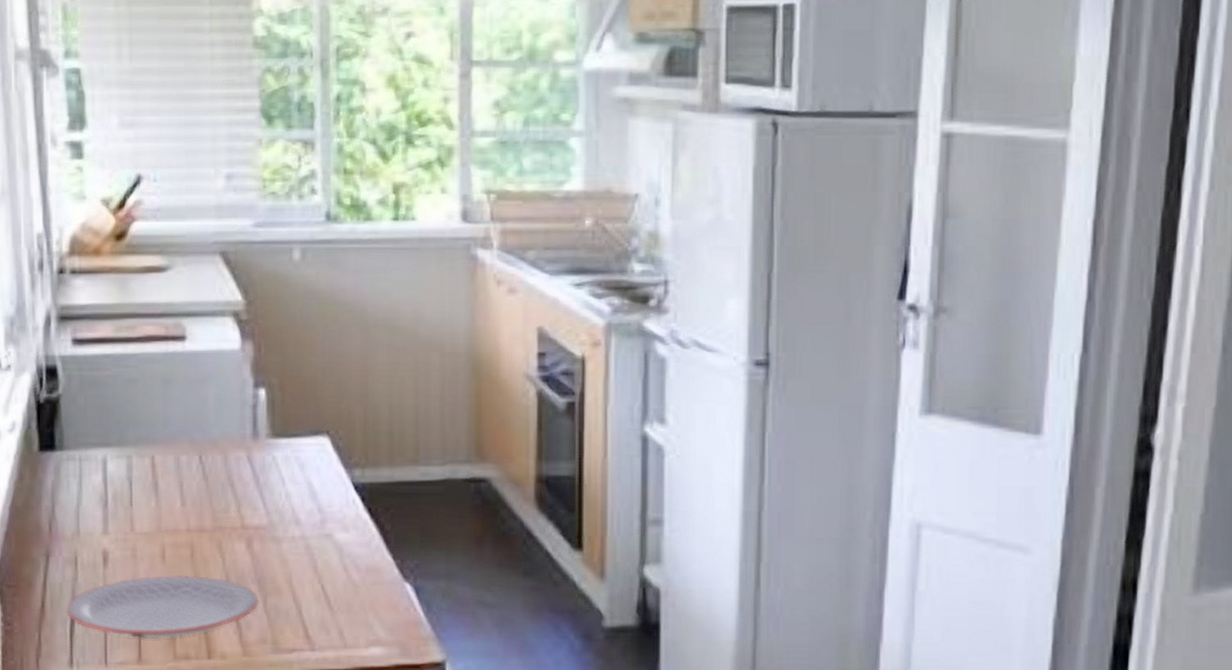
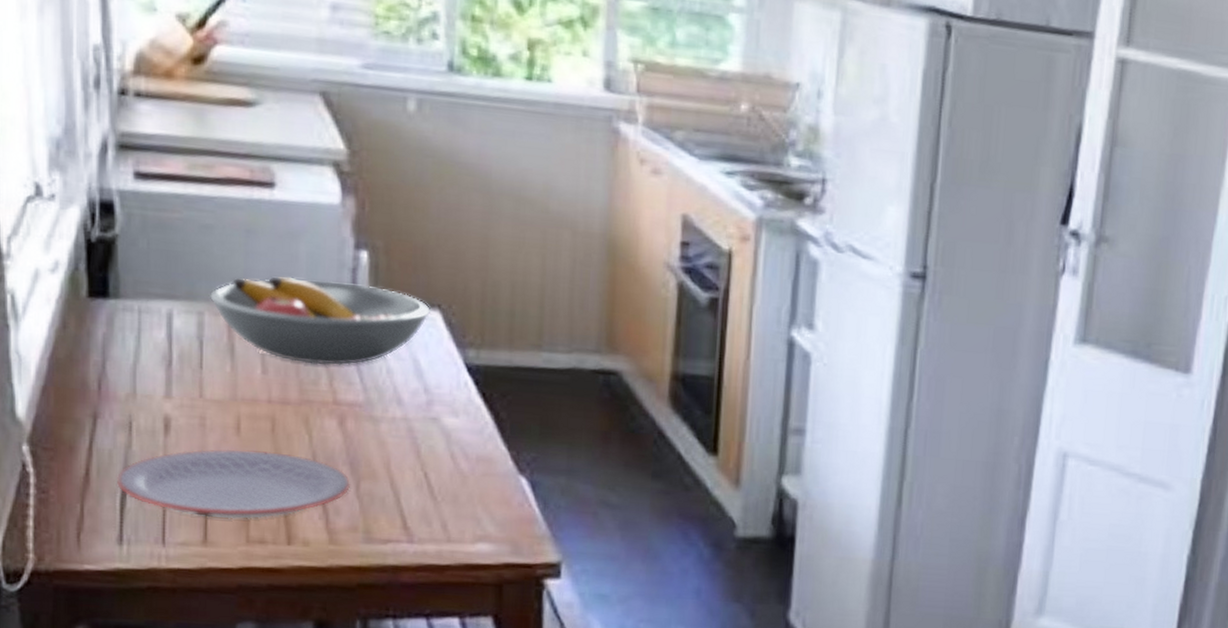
fruit bowl: none [136,419,321,494] -> present [210,276,432,365]

